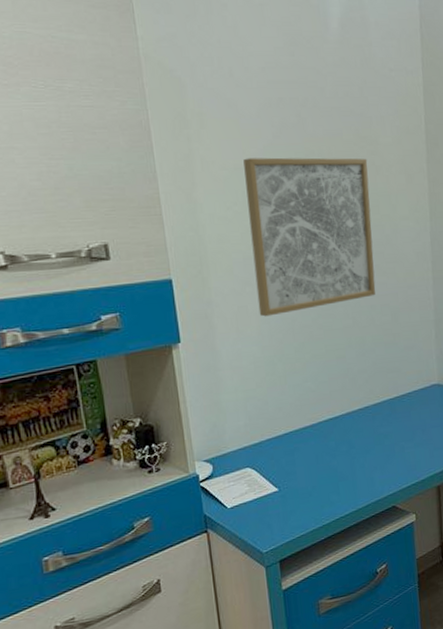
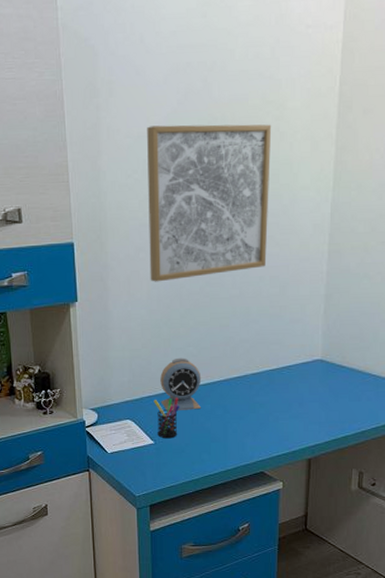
pen holder: none [274,437,303,484] -> present [153,397,180,439]
alarm clock: none [279,394,325,453] -> present [160,357,202,410]

